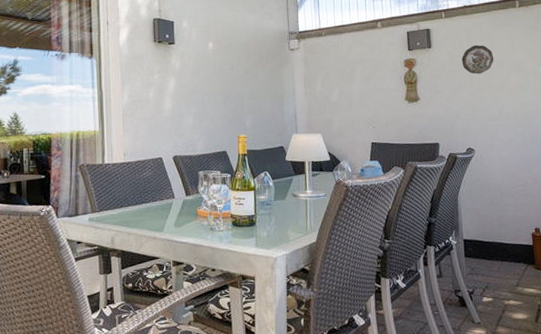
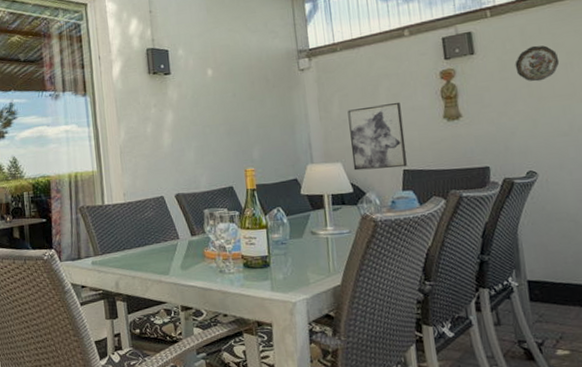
wall art: none [328,83,375,142] -> present [347,101,407,171]

